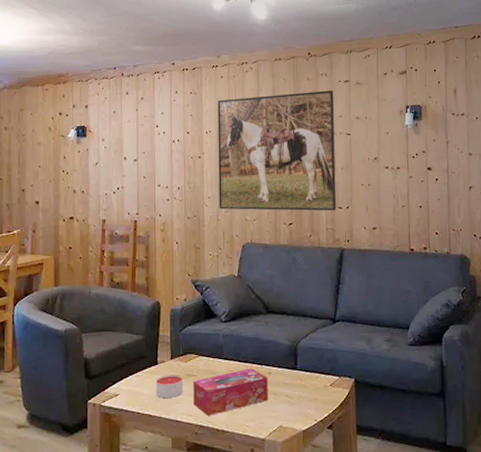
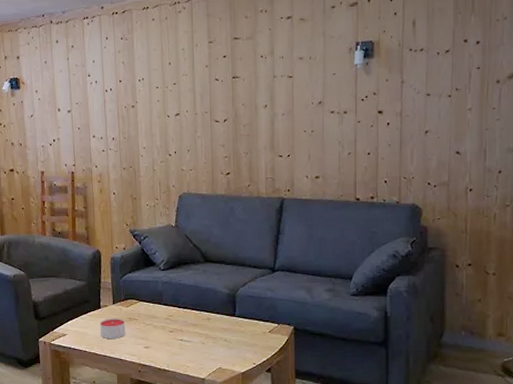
tissue box: present [193,368,268,415] -> none [135,314,208,356]
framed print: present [217,90,337,211] -> none [149,28,277,160]

